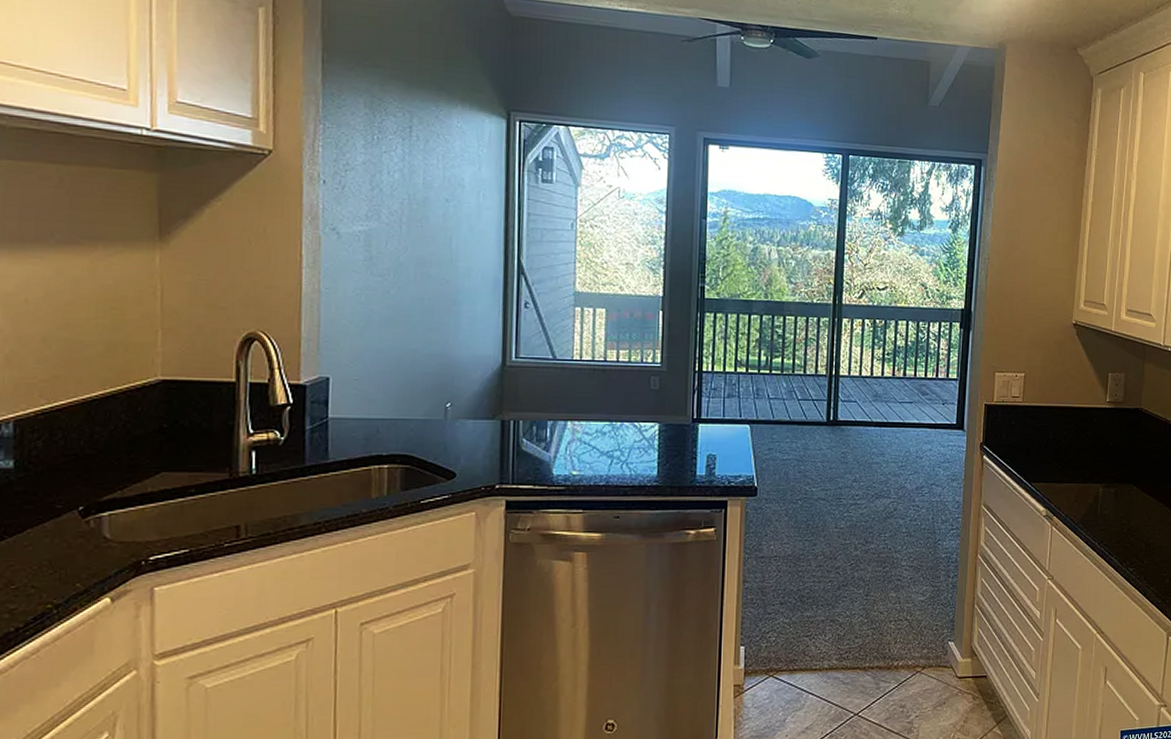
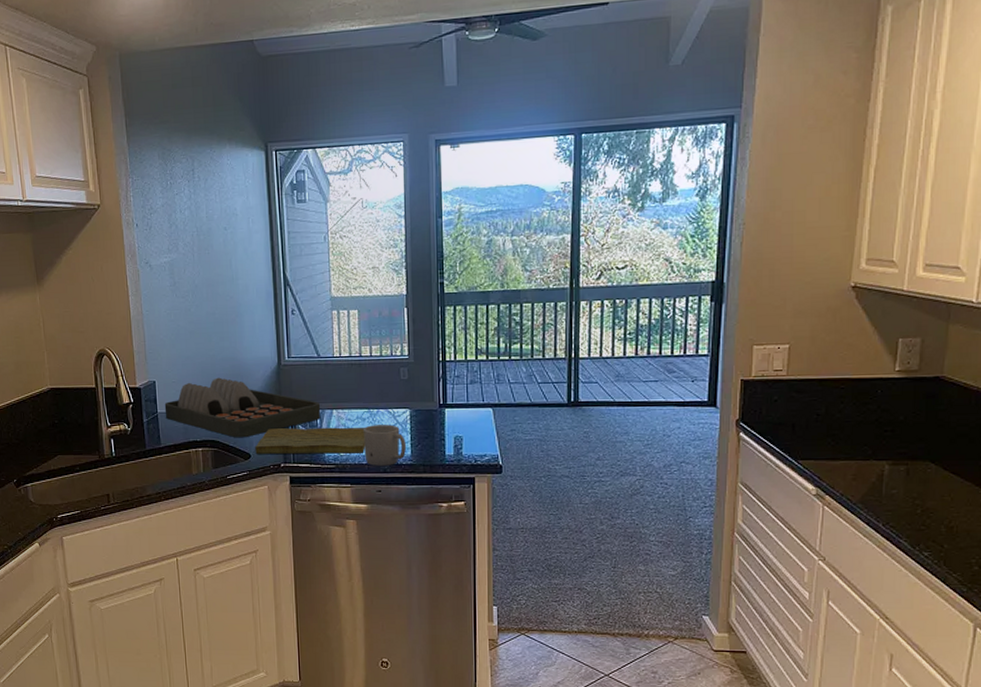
sushi platter: none [339,377,553,453] -> present [164,377,321,438]
cutting board: none [462,442,605,474] -> present [255,427,366,455]
mug: none [601,440,652,489] -> present [362,424,406,467]

